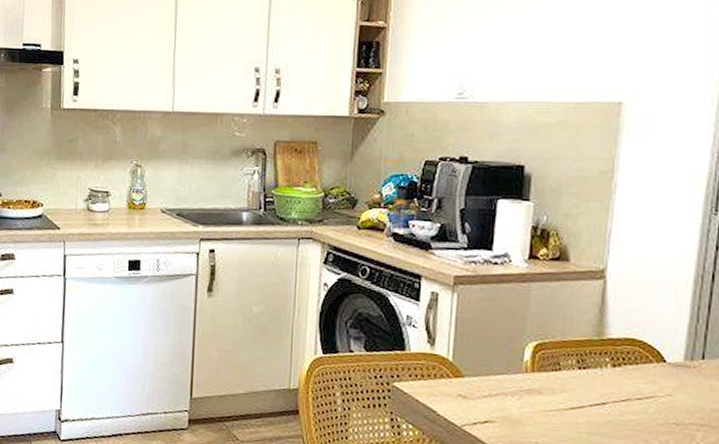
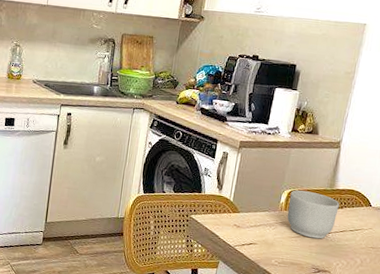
mug: none [536,341,615,413] -> present [287,190,340,239]

